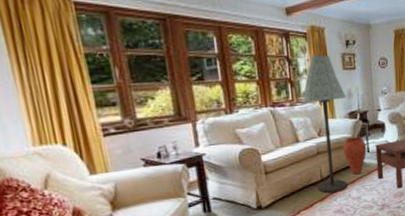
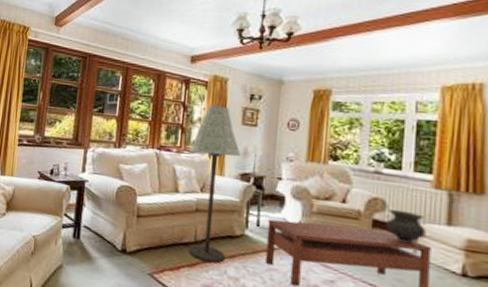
vase: present [343,136,367,175] -> none [226,201,257,250]

